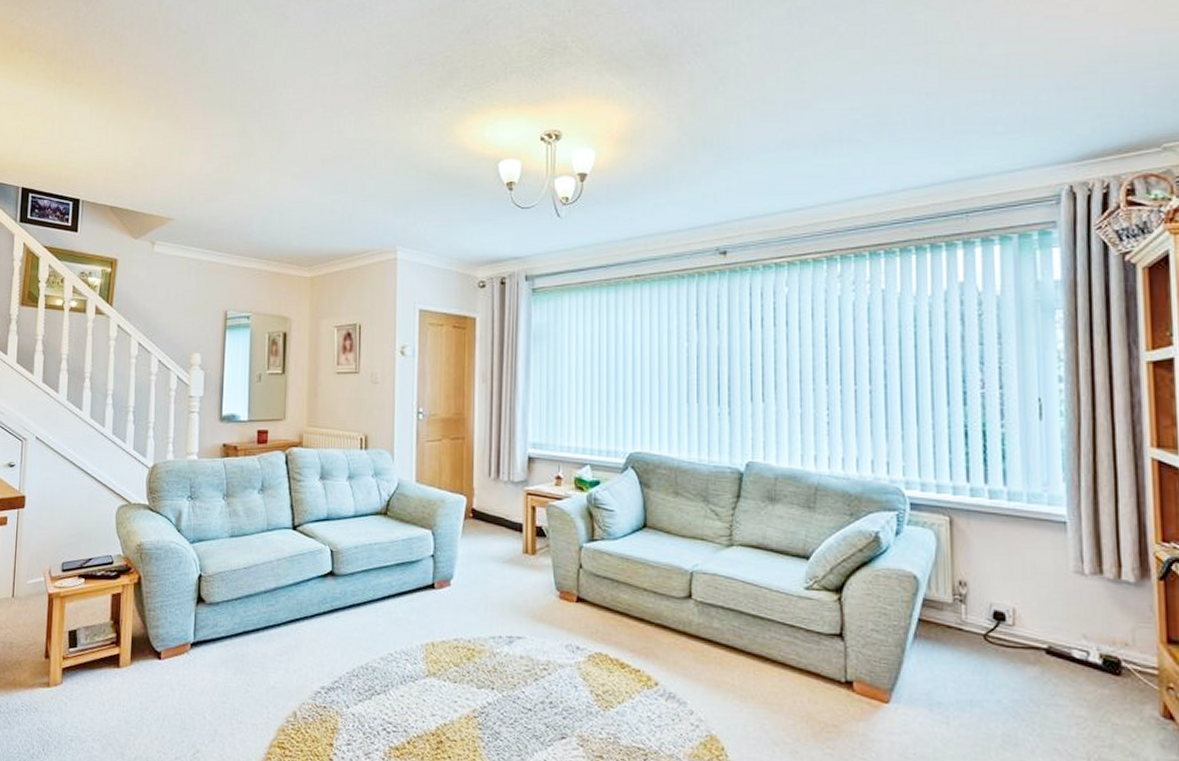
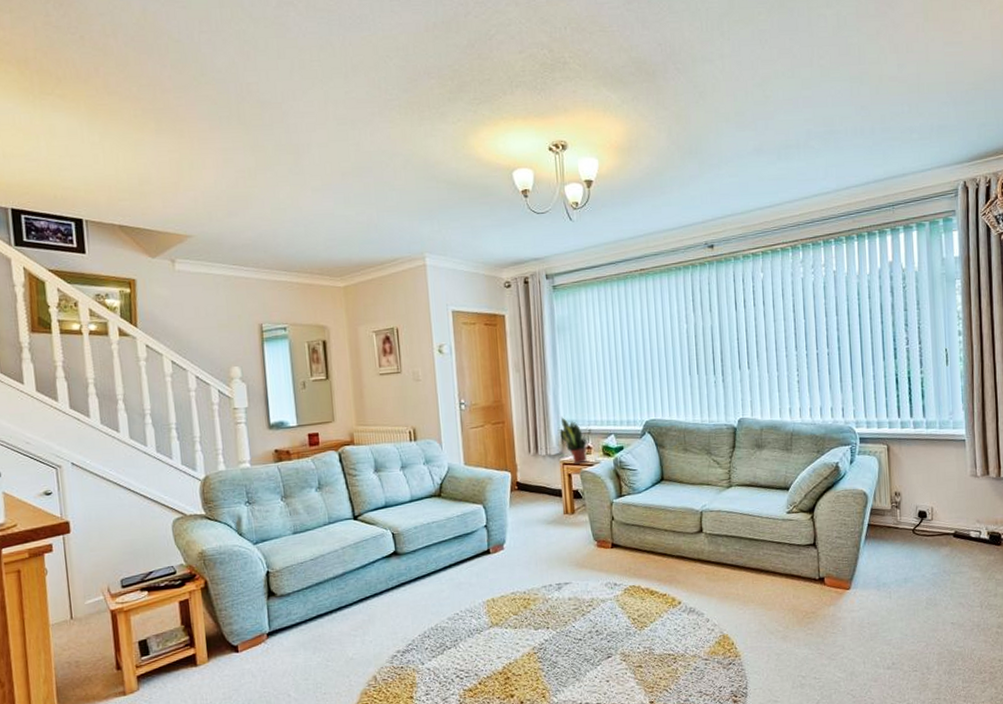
potted plant: none [527,438,563,496] -> present [560,417,591,464]

